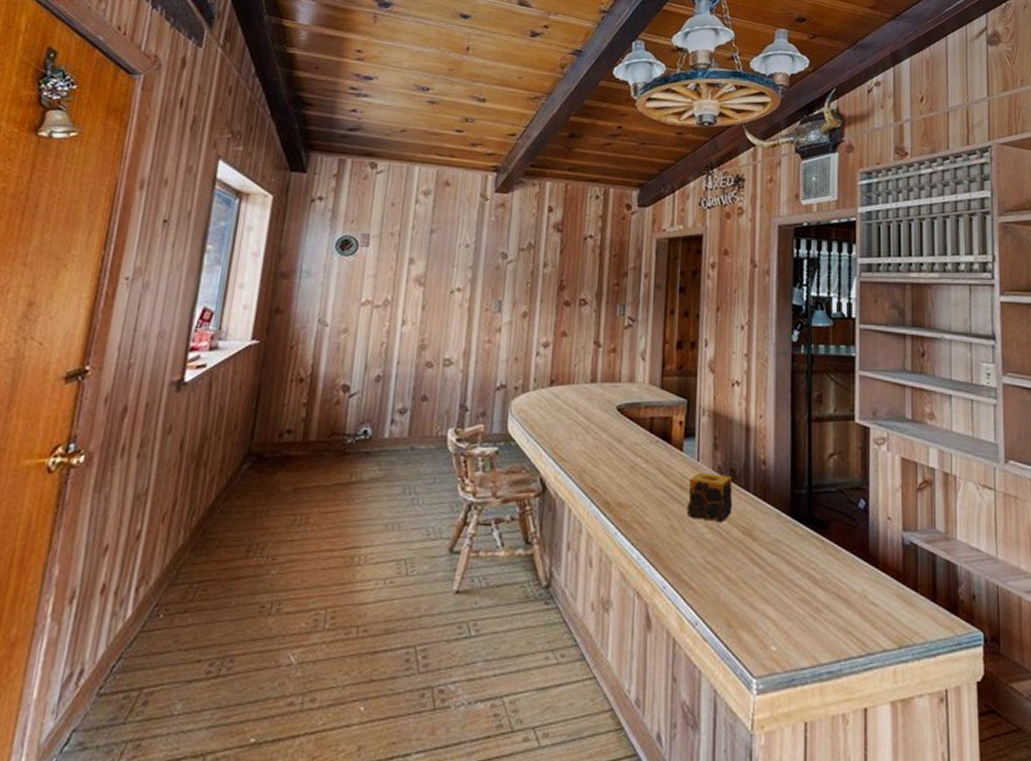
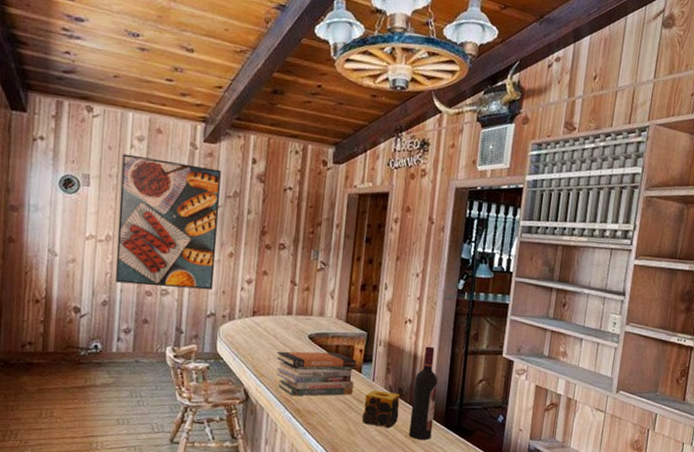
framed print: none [392,209,515,358] -> present [115,153,222,290]
book stack: none [578,425,676,485] -> present [276,351,356,396]
wine bottle: none [747,413,778,536] -> present [409,346,438,440]

